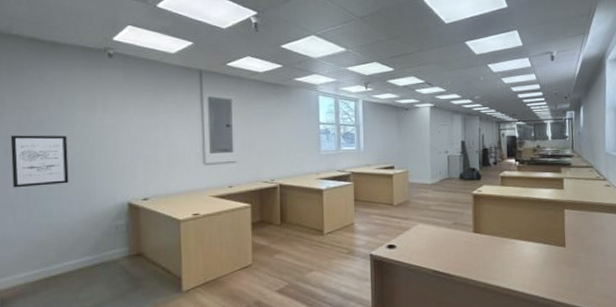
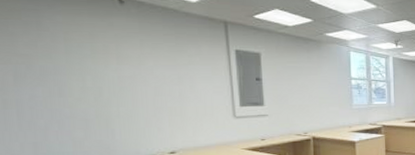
wall art: present [10,135,69,188] -> none [7,86,84,142]

